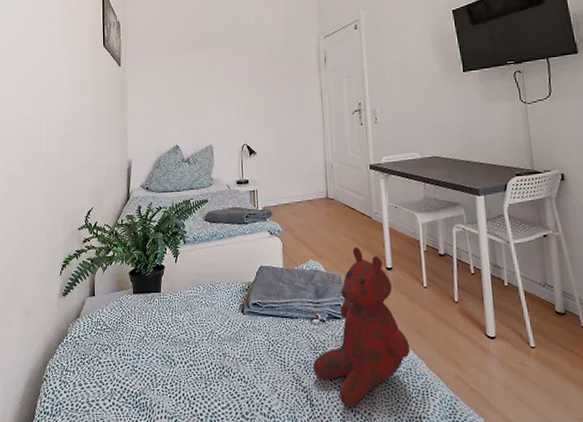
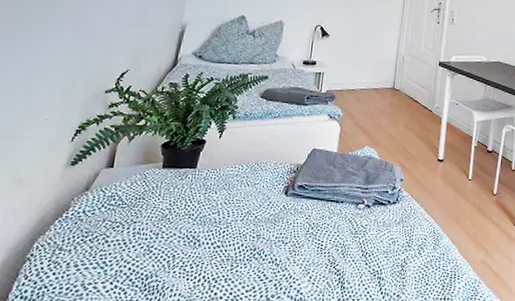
teddy bear: present [312,247,411,407] -> none [350,138,447,290]

